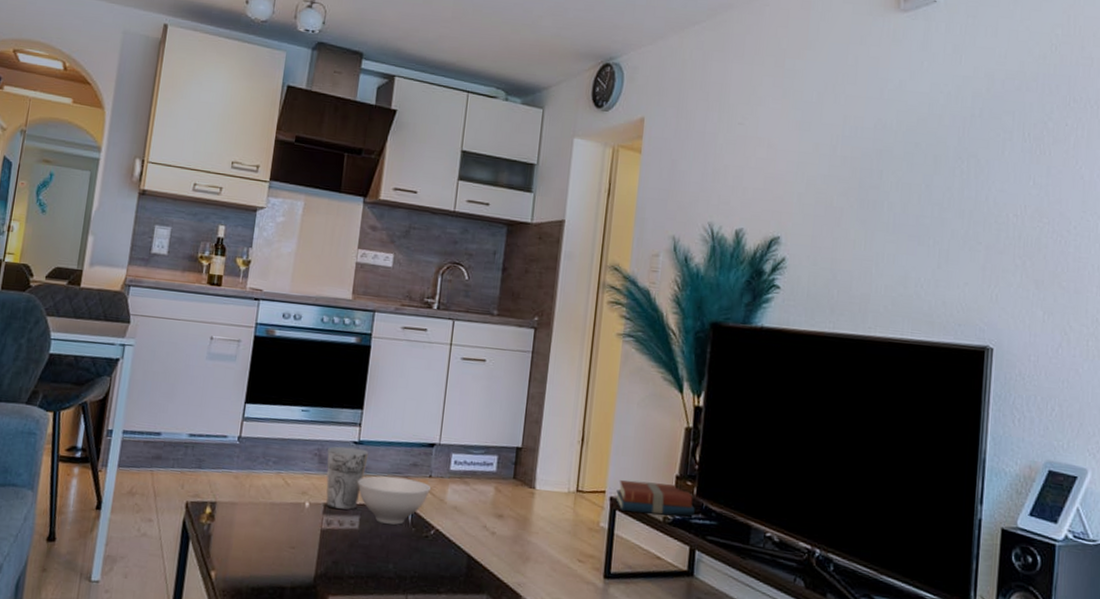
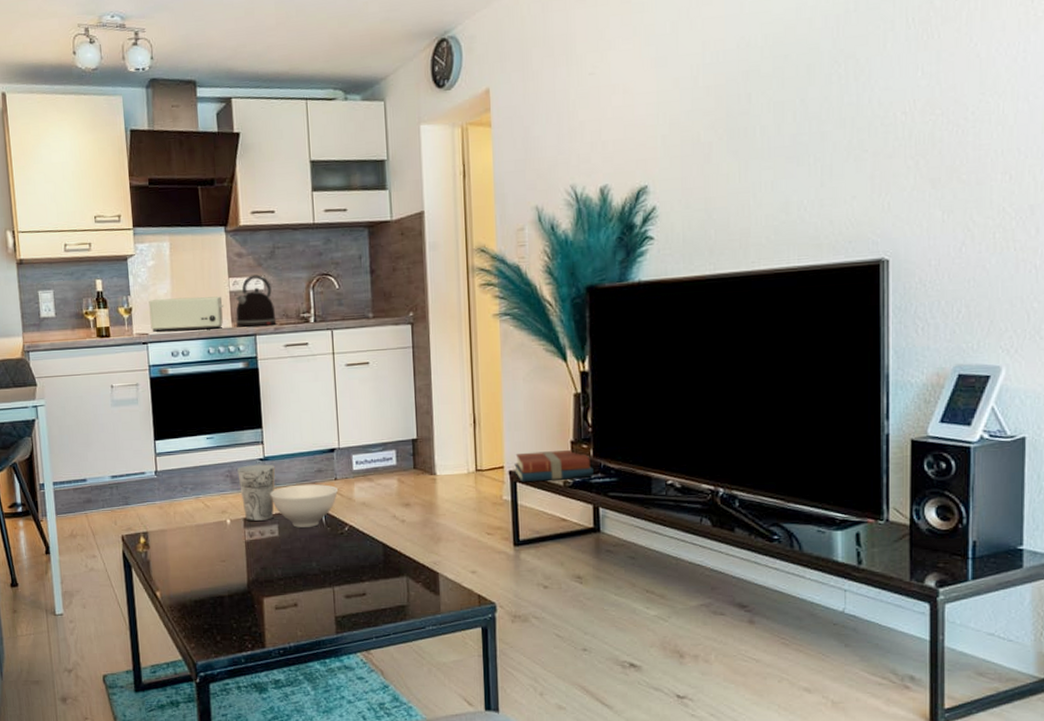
toaster: none [266,255,348,298] -> present [149,296,224,332]
kettle: none [356,250,400,305] -> present [235,274,277,328]

